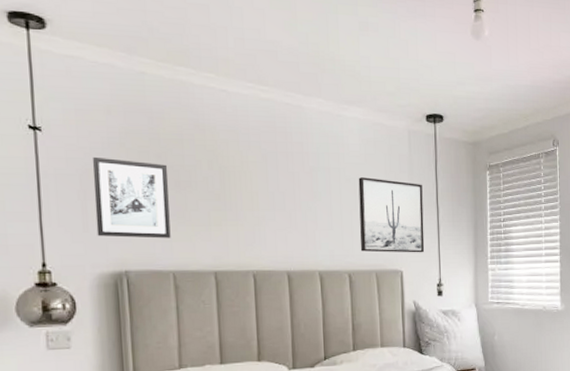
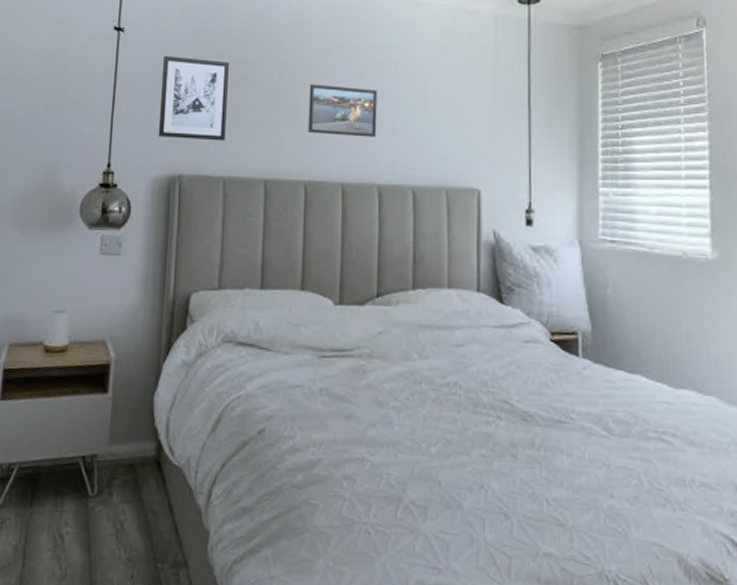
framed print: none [250,186,315,232] -> present [308,84,378,137]
wall art: present [358,177,425,253] -> none [428,73,511,168]

